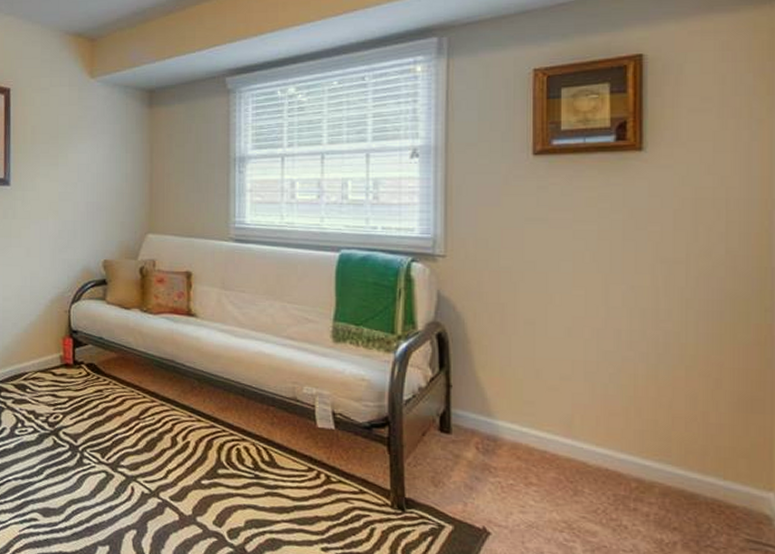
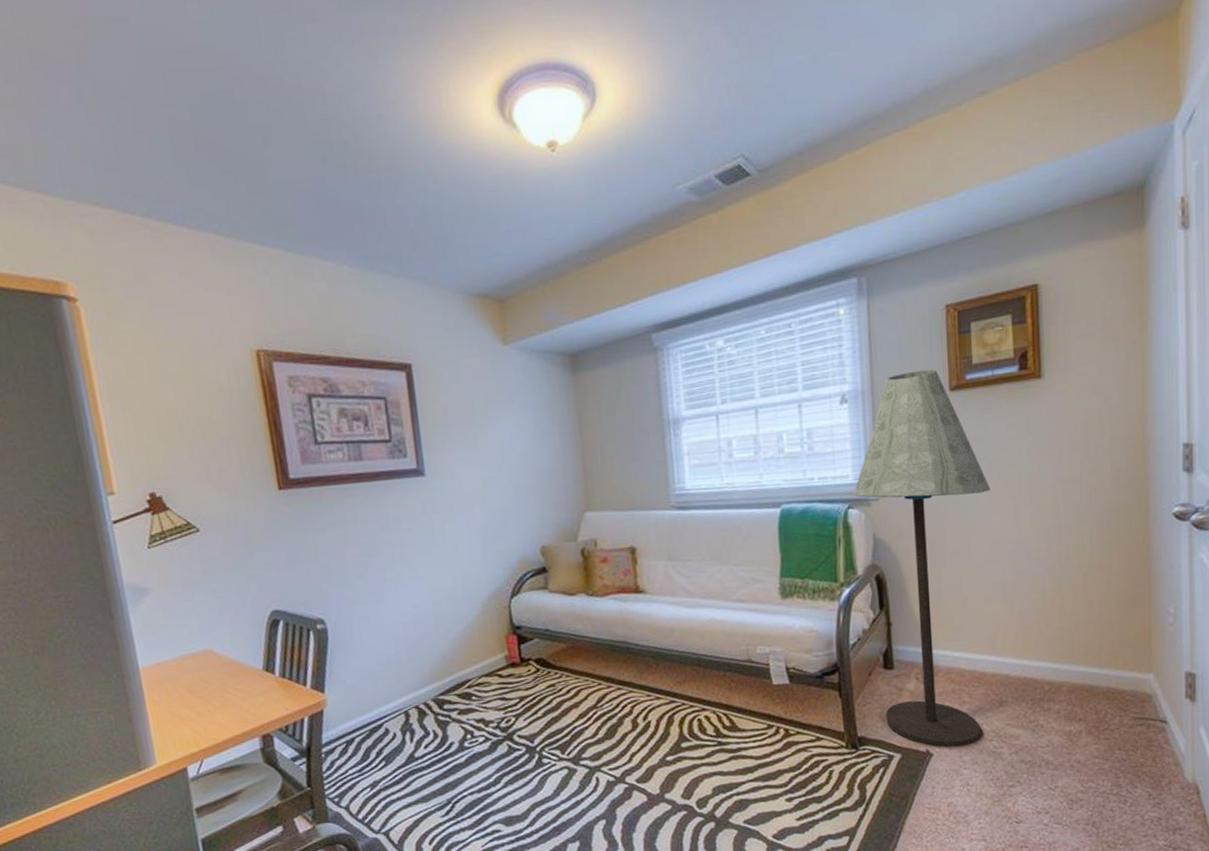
floor lamp: none [418,132,576,532] -> present [853,369,991,748]

